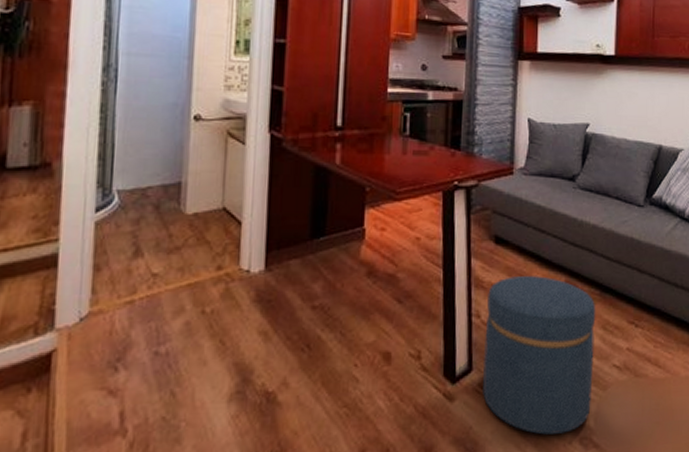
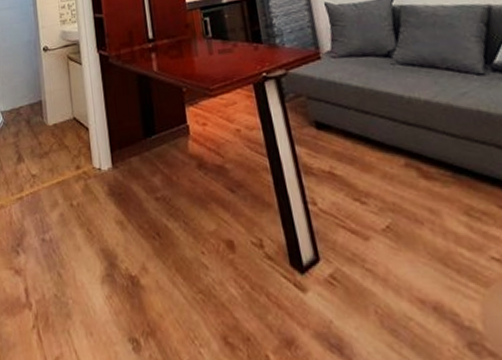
ottoman: present [483,276,596,435] -> none [319,159,474,336]

